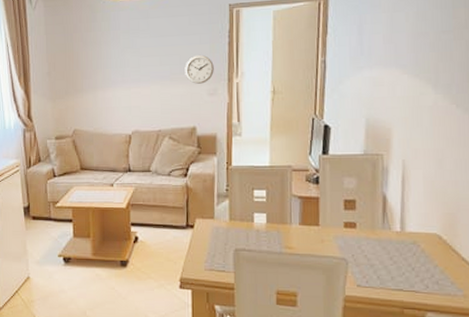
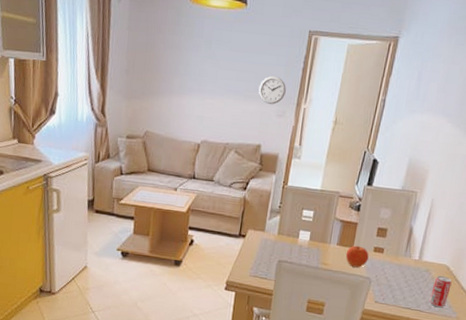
fruit: none [311,223,340,248] -> present [345,245,369,268]
beverage can: none [423,248,449,286] -> present [429,276,452,308]

